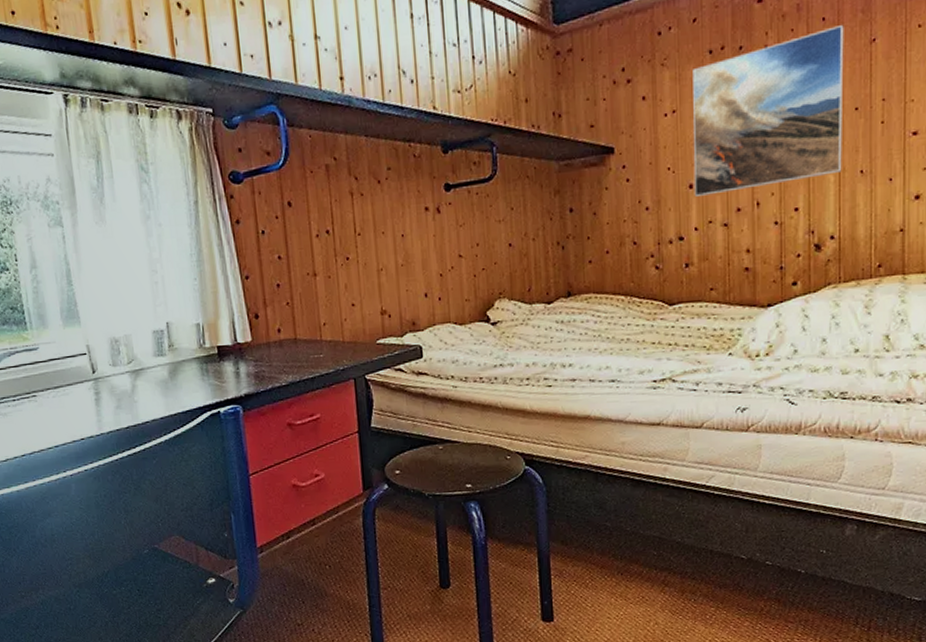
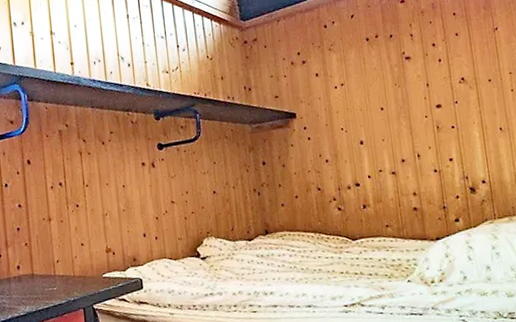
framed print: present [692,24,844,198] -> none [354,17,485,152]

